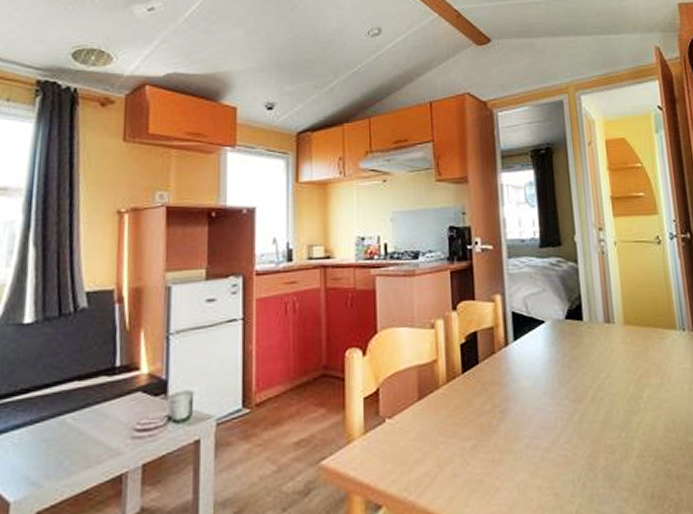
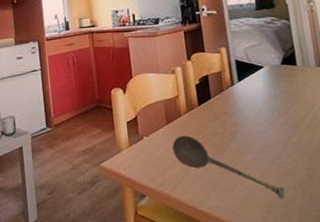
soupspoon: none [424,415,562,498] -> present [172,135,285,198]

